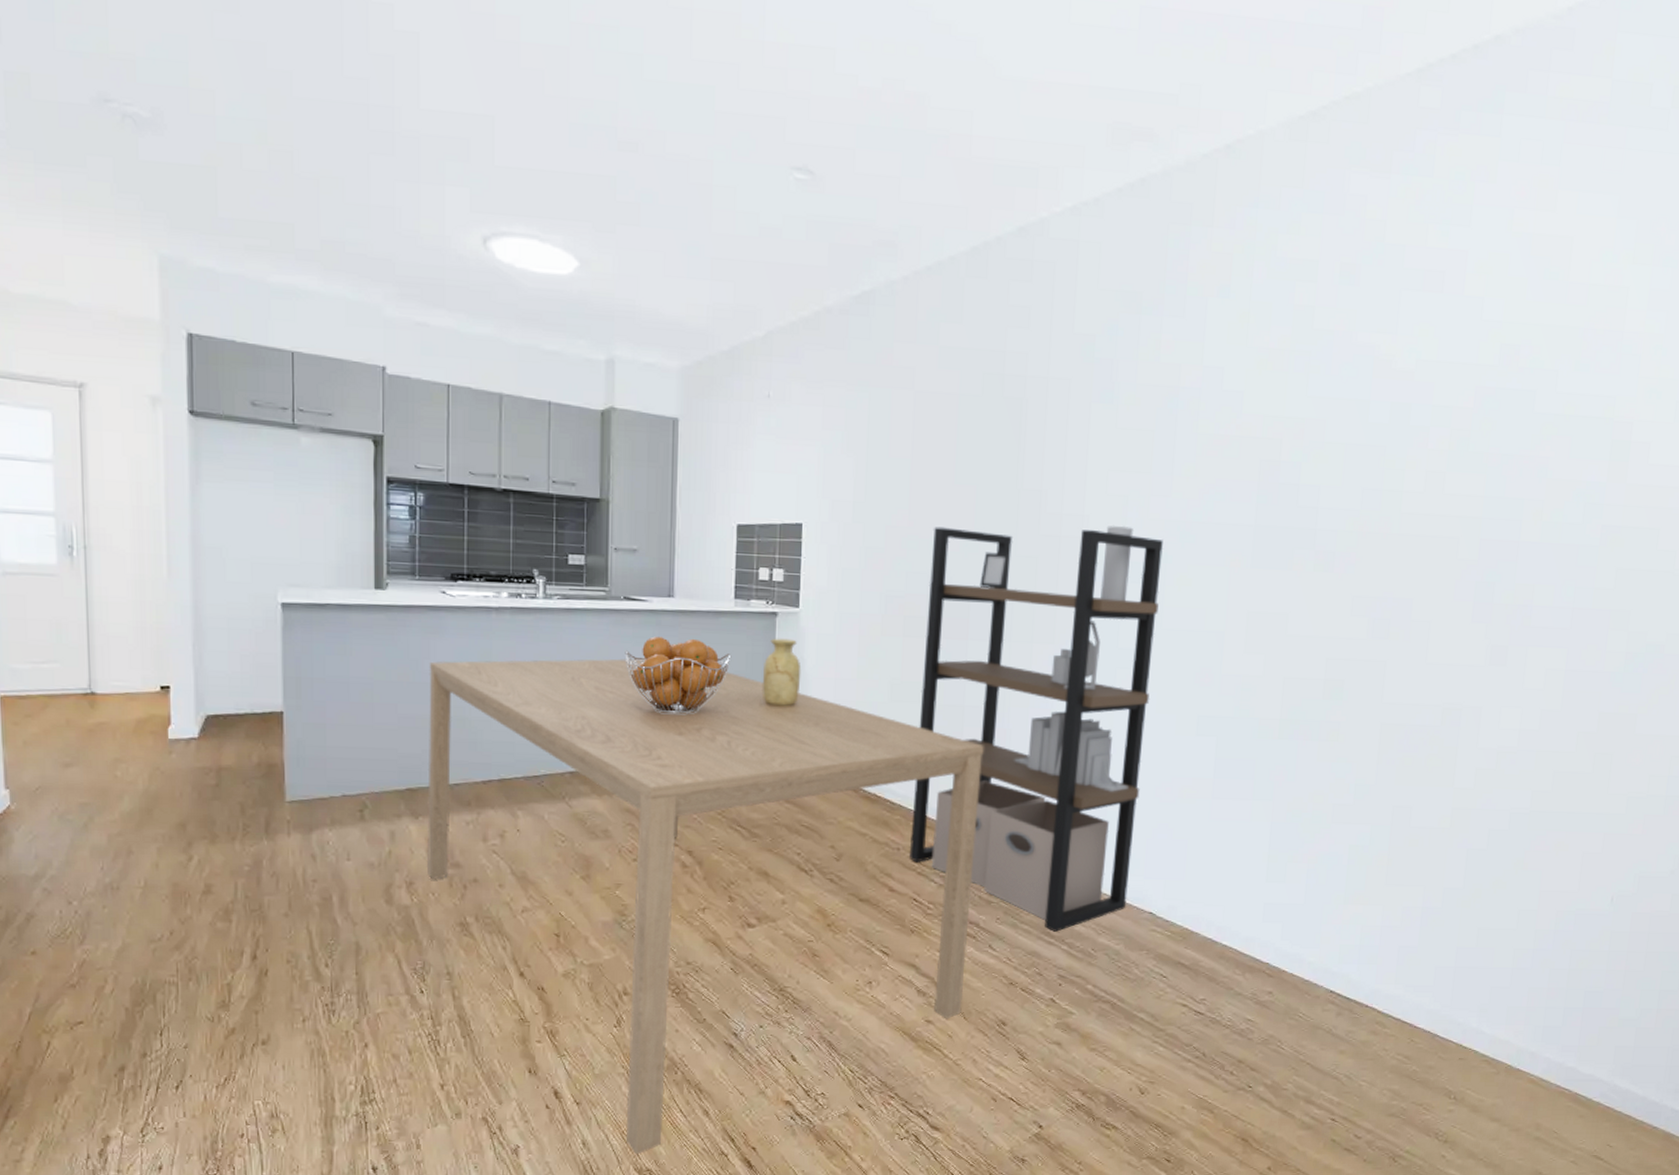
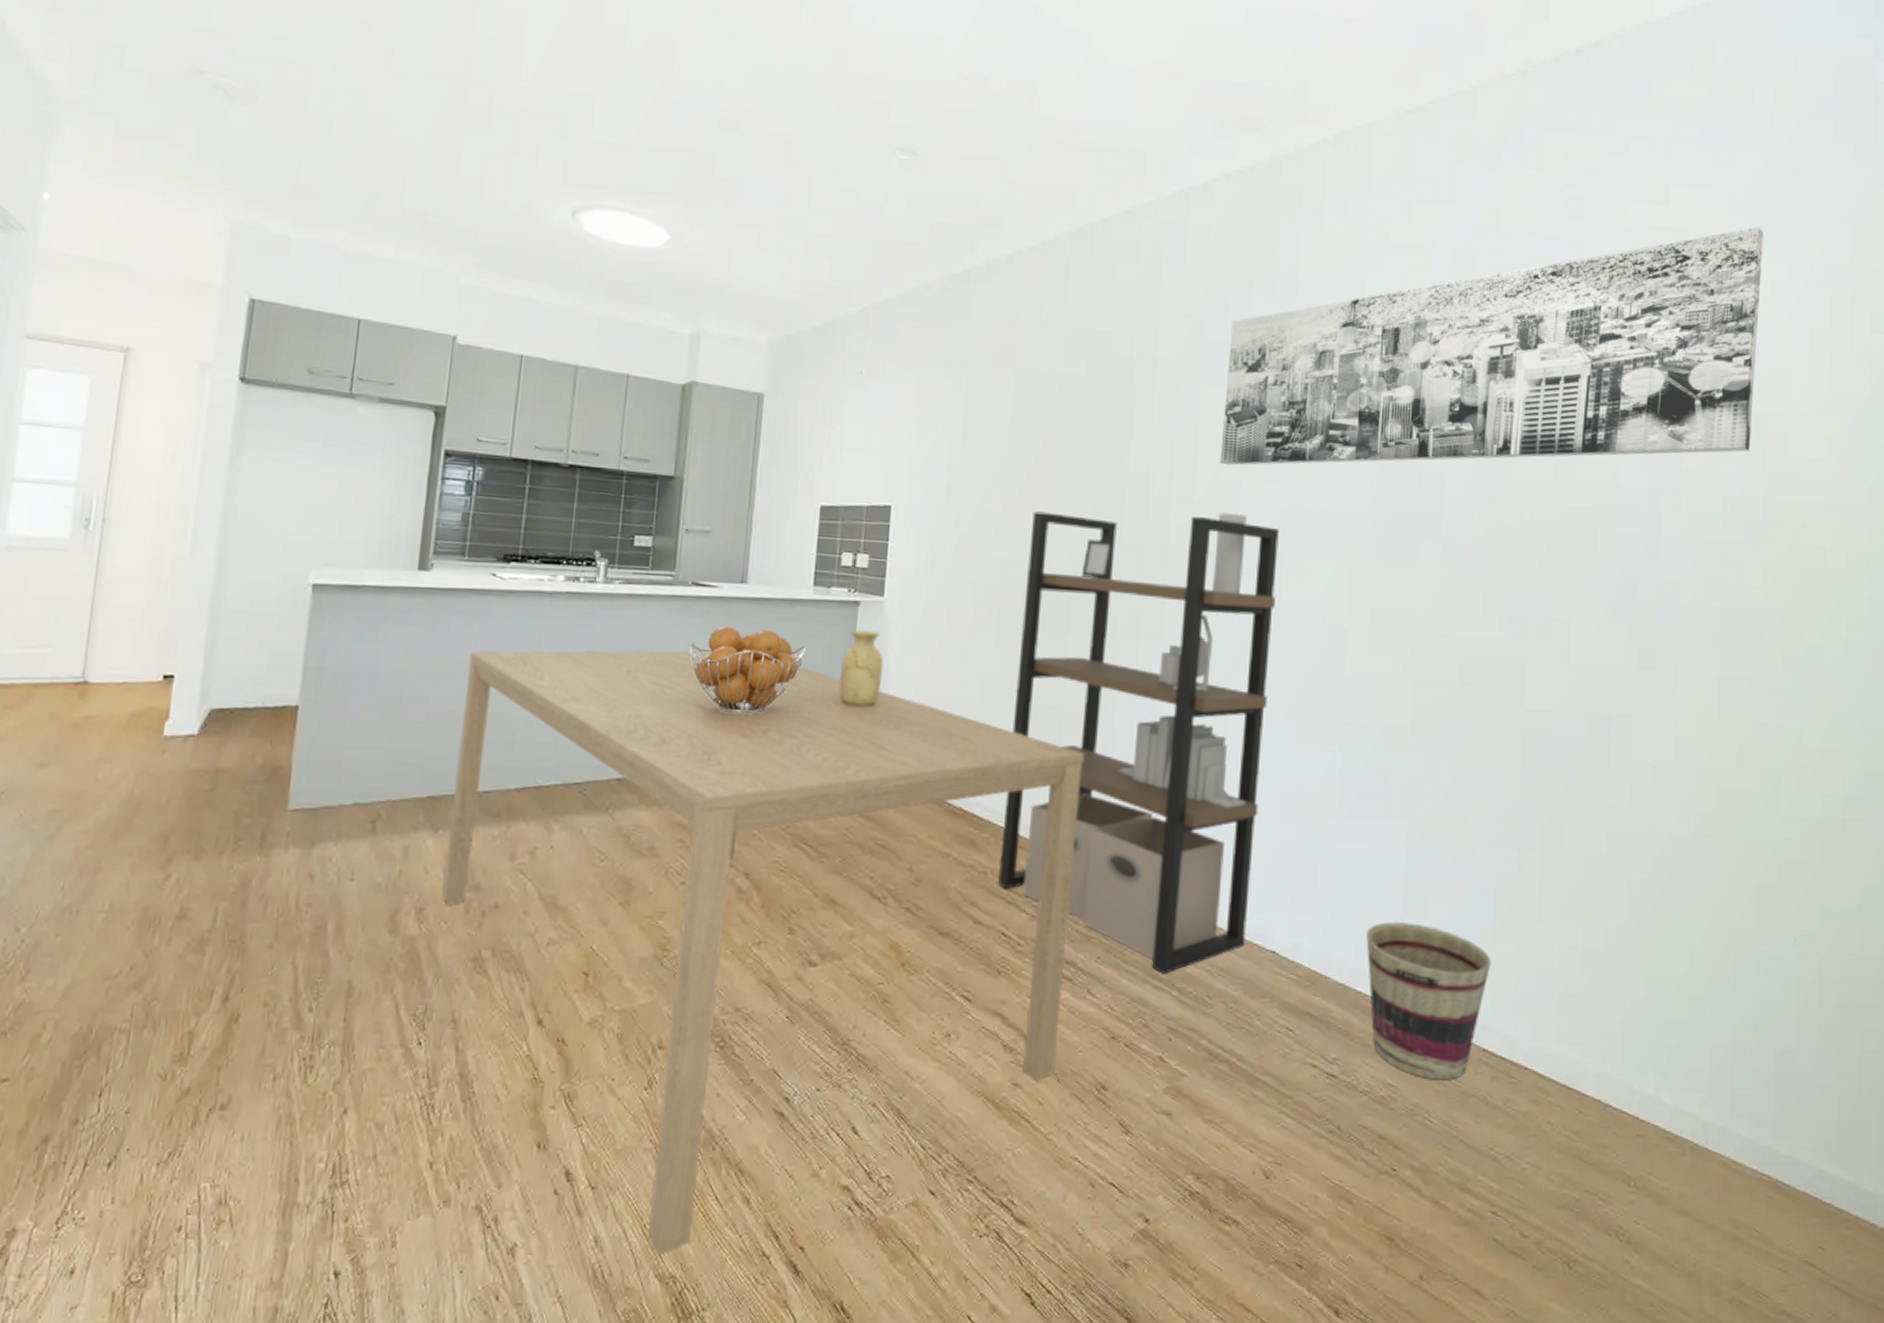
wall art: none [1108,233,1648,481] -> present [1220,227,1764,466]
basket: none [1232,886,1342,1016] -> present [1366,921,1492,1080]

